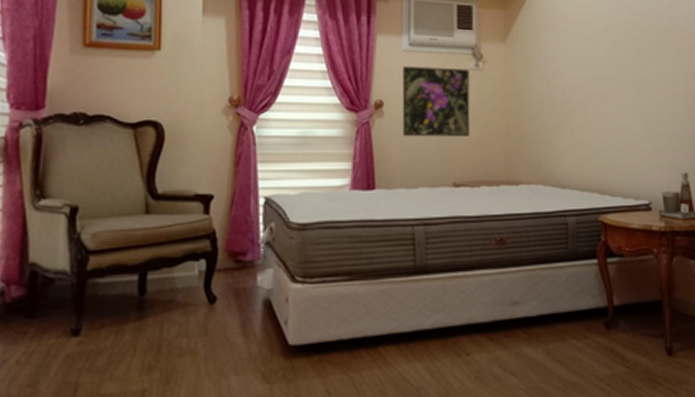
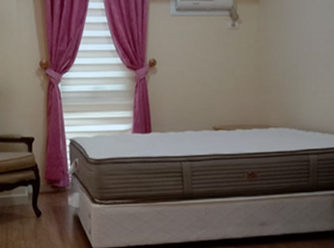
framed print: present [402,65,470,137] -> none [171,28,228,90]

